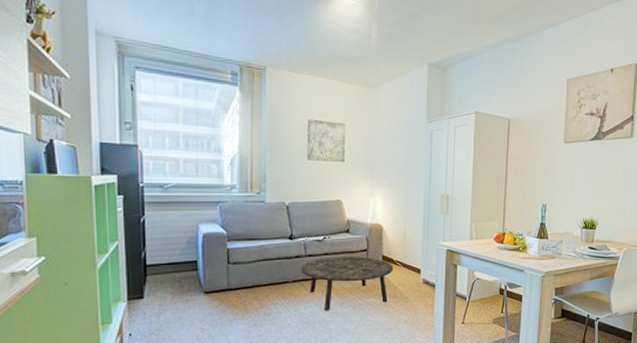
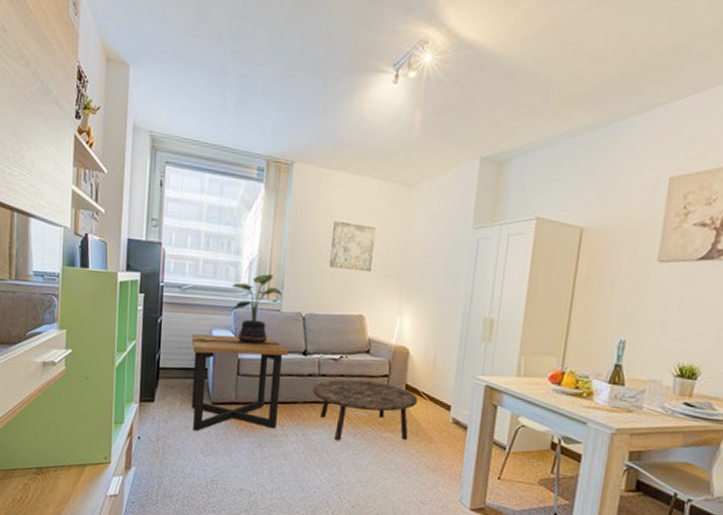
side table: none [178,226,275,320] -> present [191,334,288,431]
potted plant: none [215,169,265,234] -> present [231,274,282,345]

